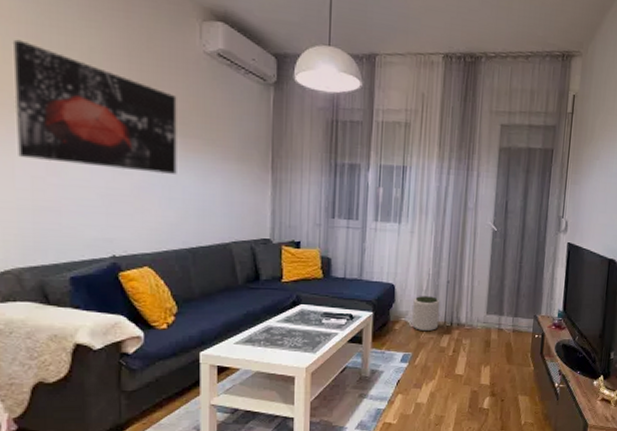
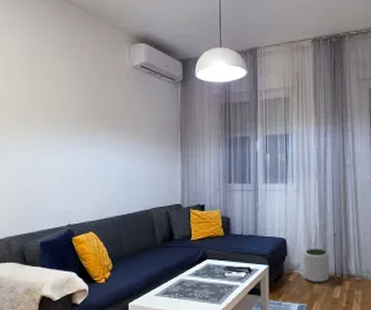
wall art: present [12,39,177,174] -> none [13,76,114,158]

